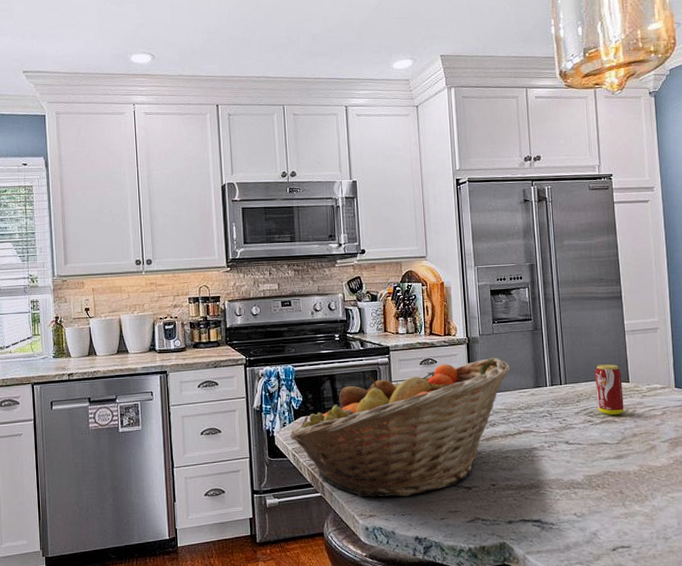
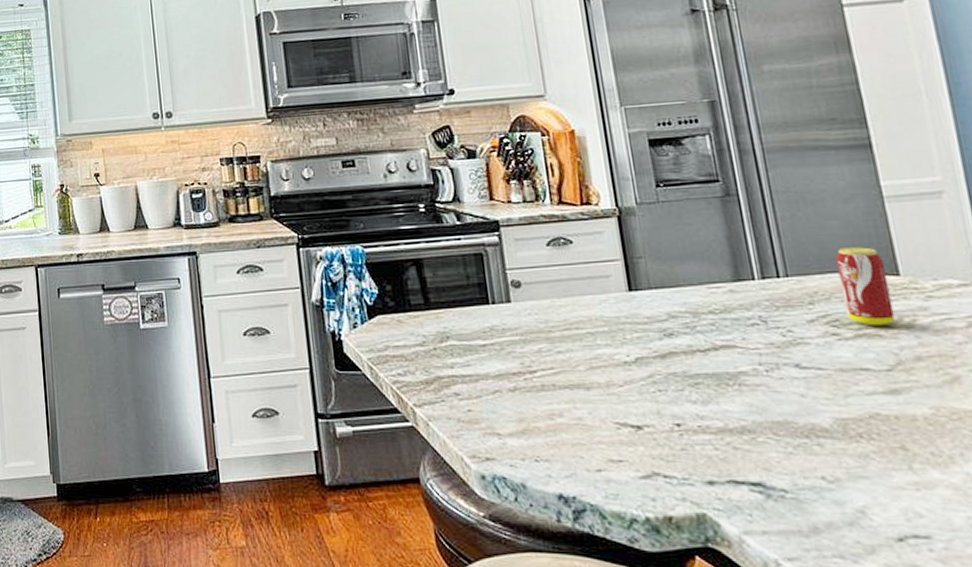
fruit basket: present [289,357,510,498] -> none [363,235,691,434]

